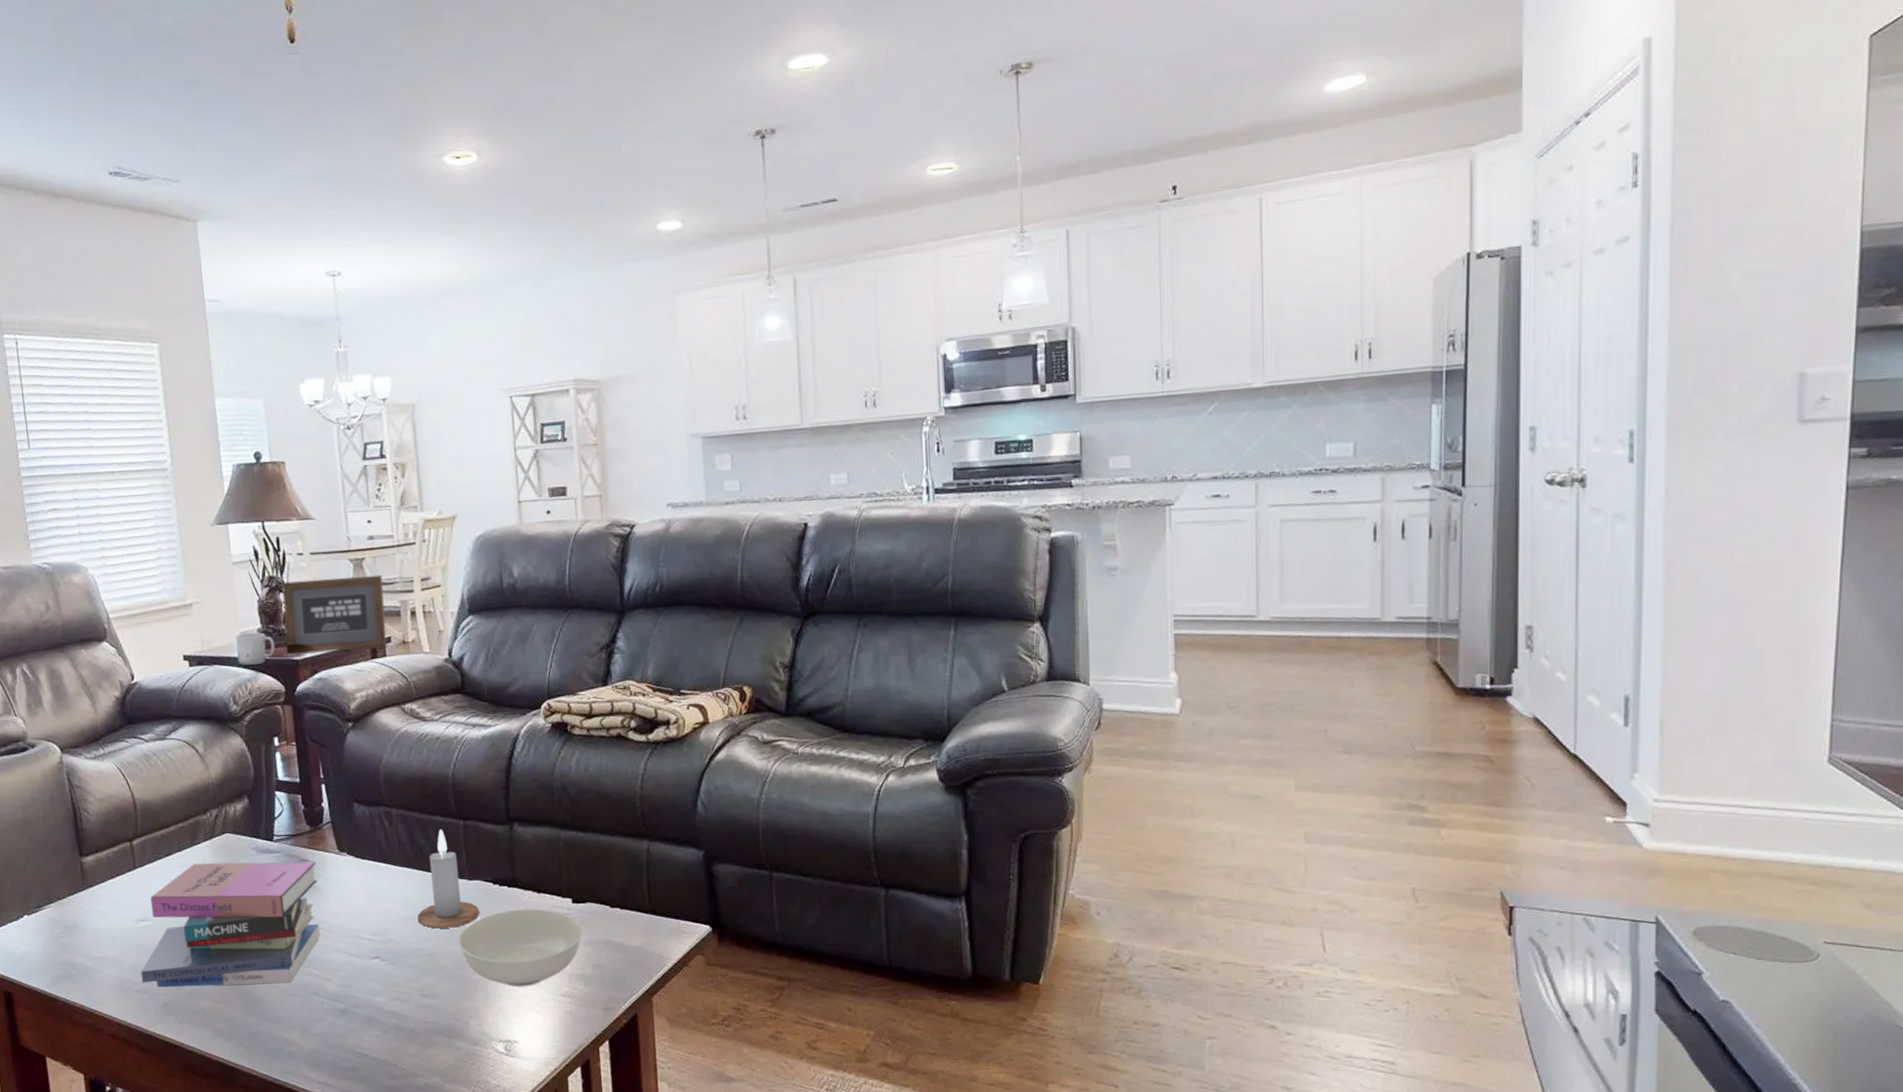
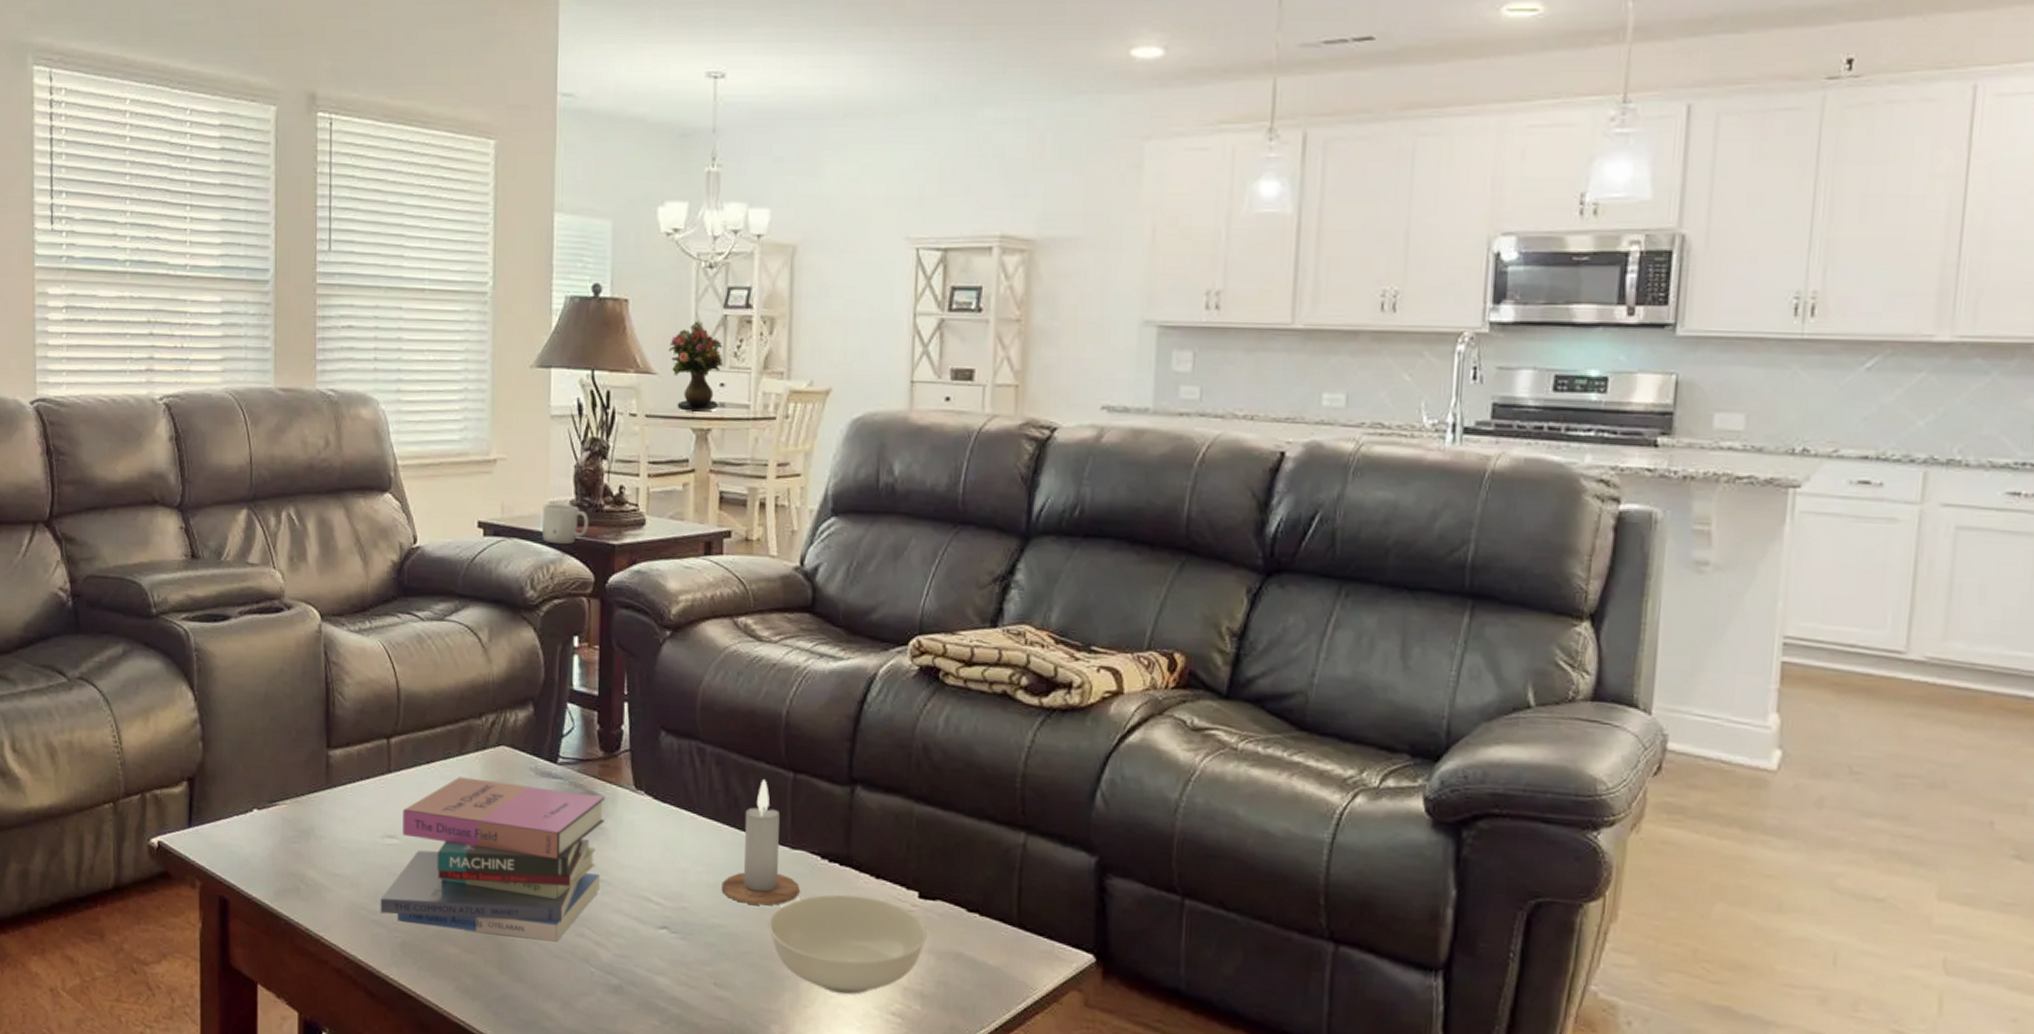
picture frame: present [282,574,387,655] -> none [602,446,730,544]
bouquet: none [322,472,369,546] -> present [668,320,724,412]

